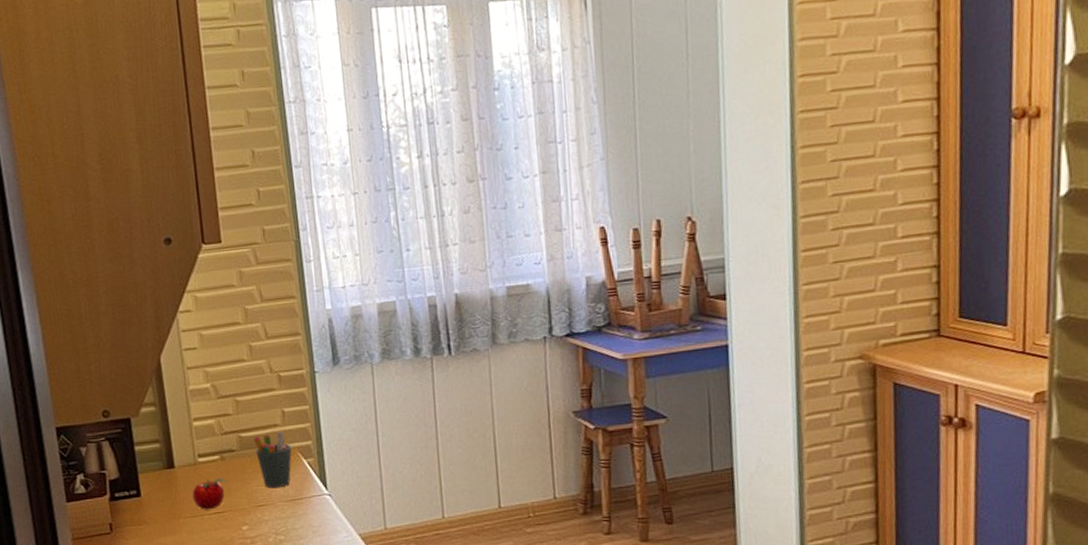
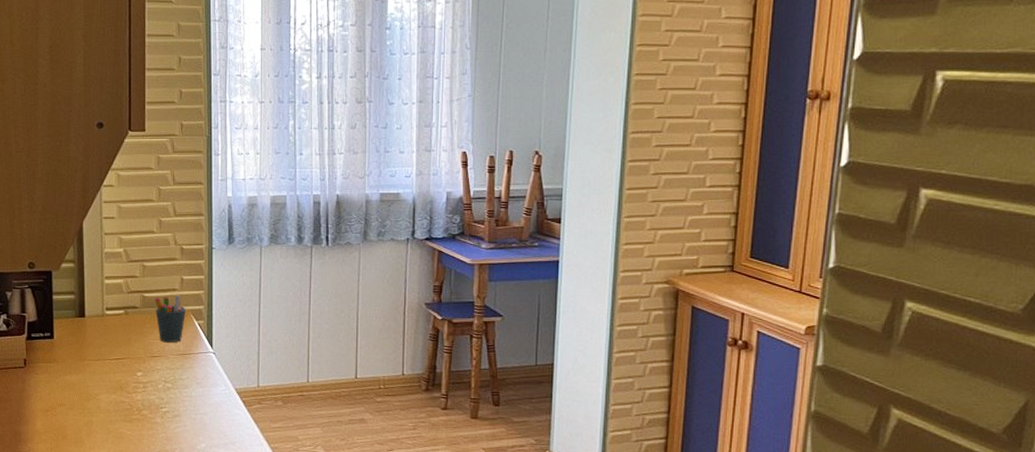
apple: present [192,477,227,510] -> none [97,329,128,356]

